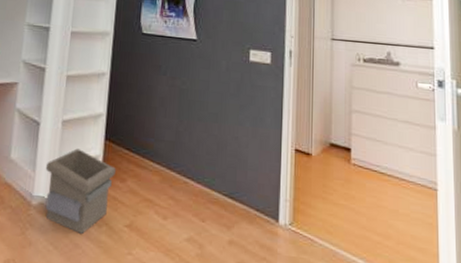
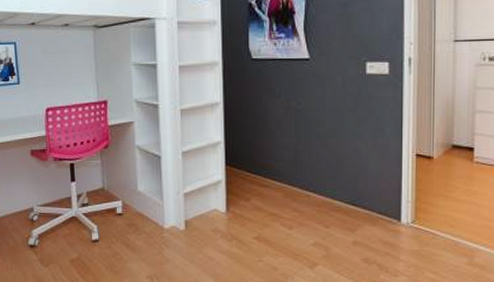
storage basket: present [45,148,117,235] -> none [172,176,240,249]

